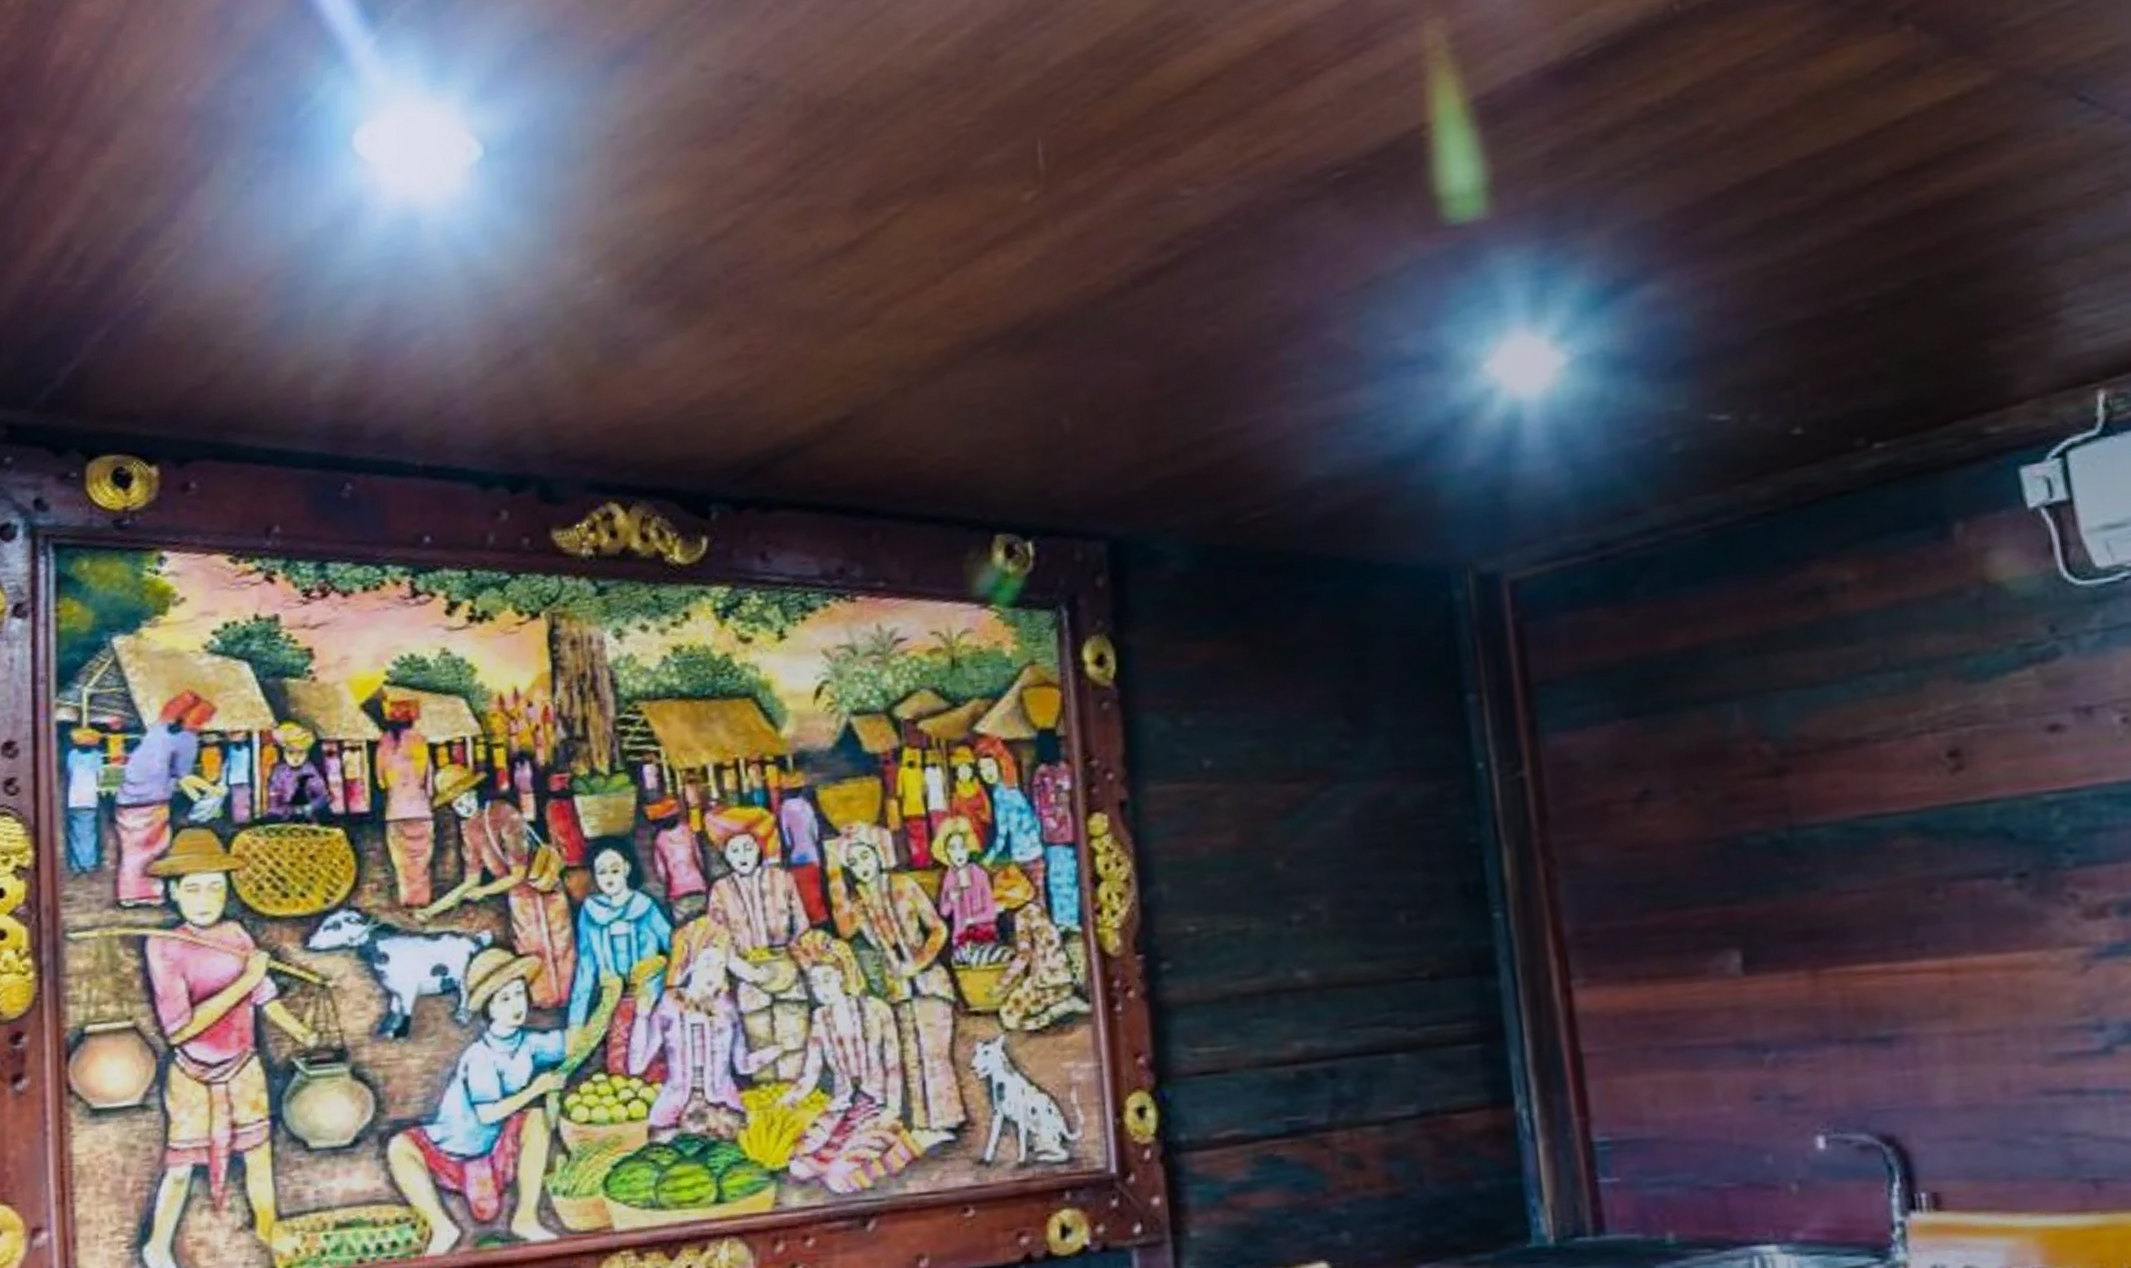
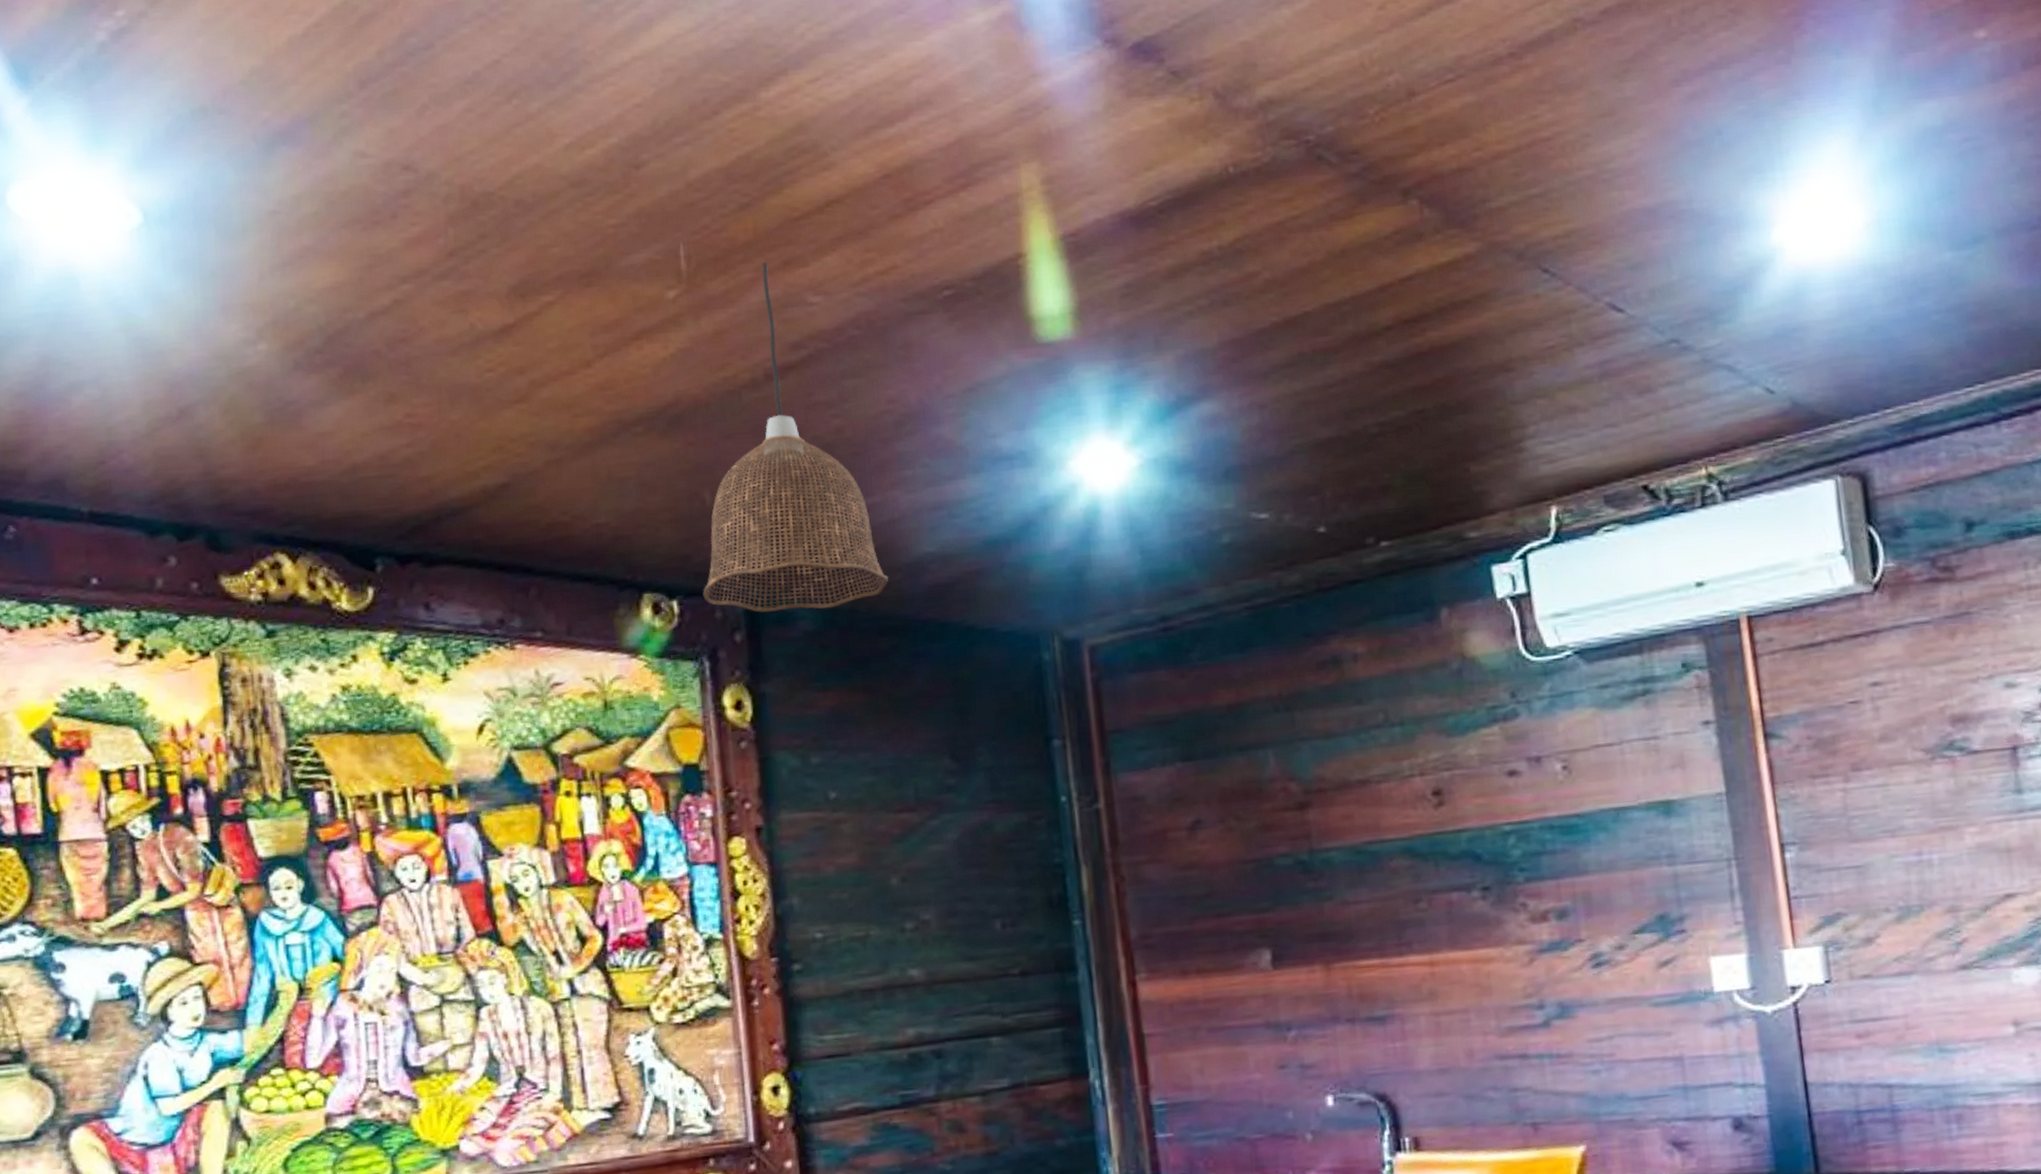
pendant lamp: none [1061,153,1271,553] -> present [703,262,888,613]

